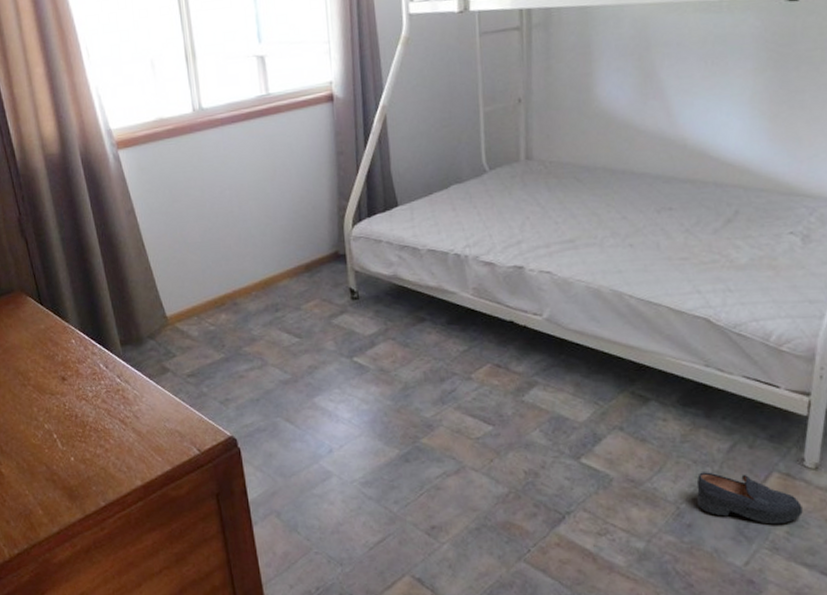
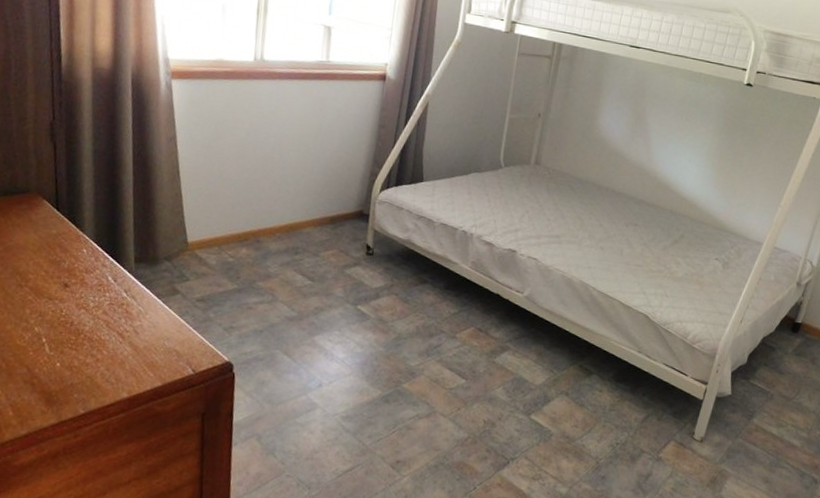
shoe: present [696,472,803,525] -> none [612,435,687,482]

